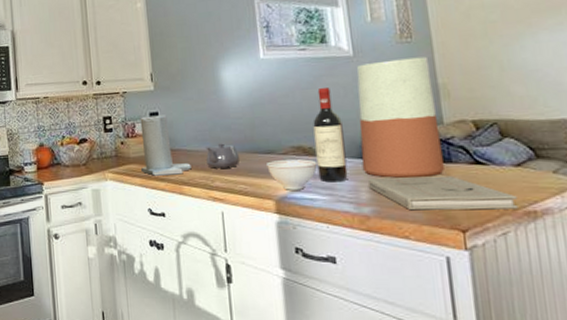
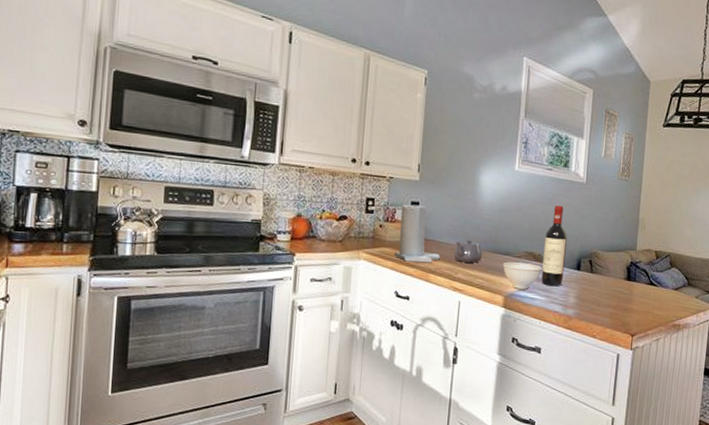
vase: present [356,56,444,179] -> none [574,191,637,291]
book: present [368,175,518,211] -> none [576,286,671,322]

